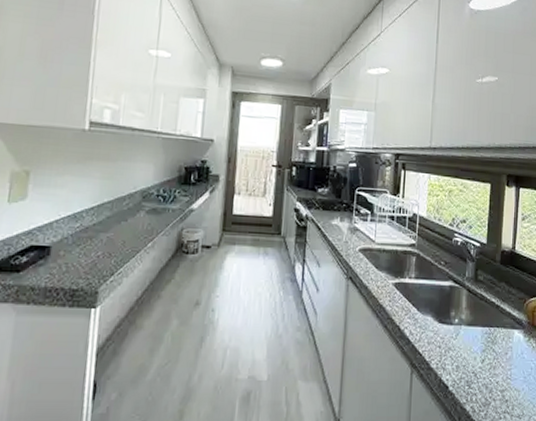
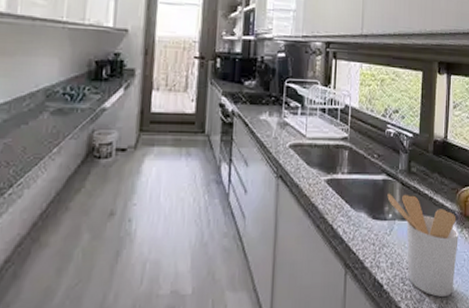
utensil holder: none [454,299,526,402] -> present [387,193,459,297]

